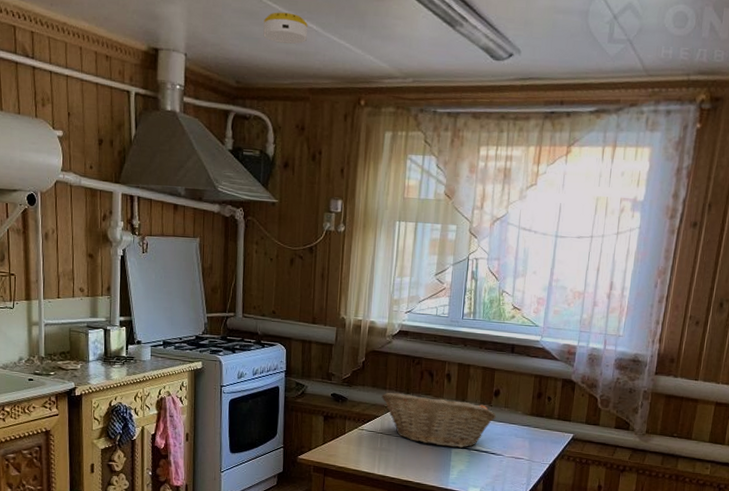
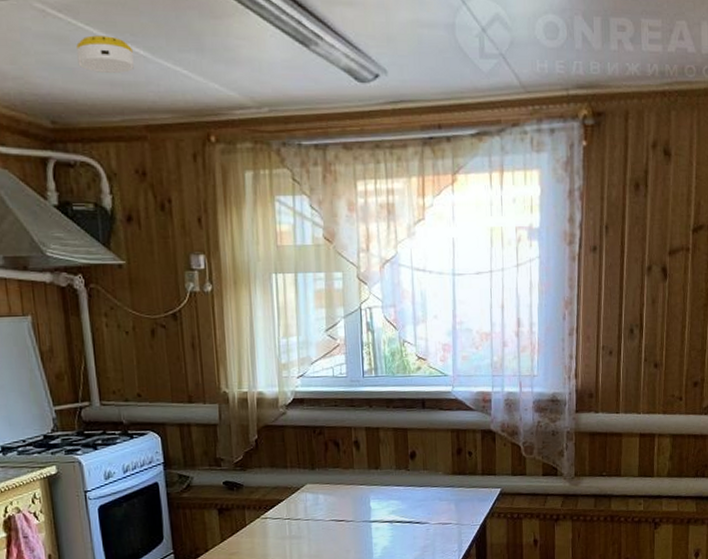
fruit basket: present [381,392,497,448] -> none [283,465,417,524]

